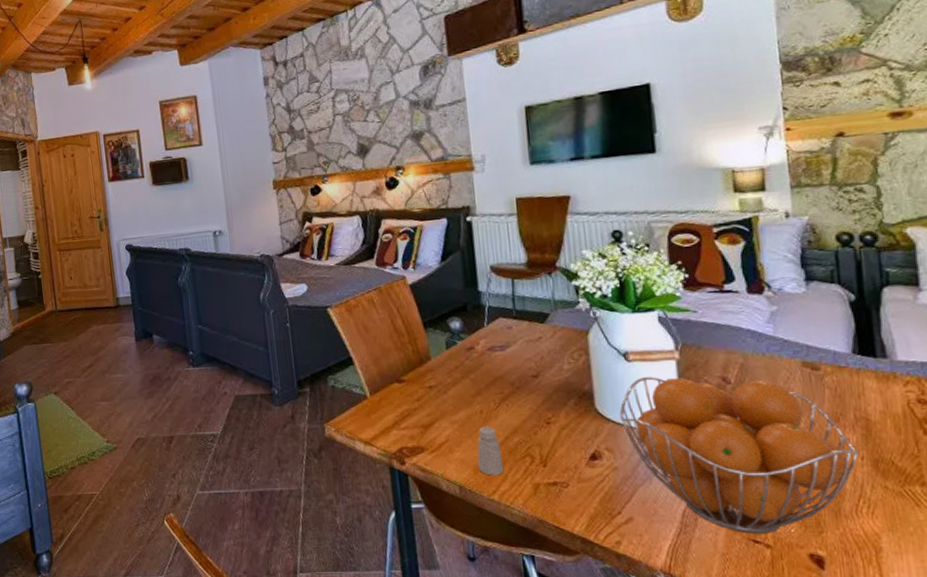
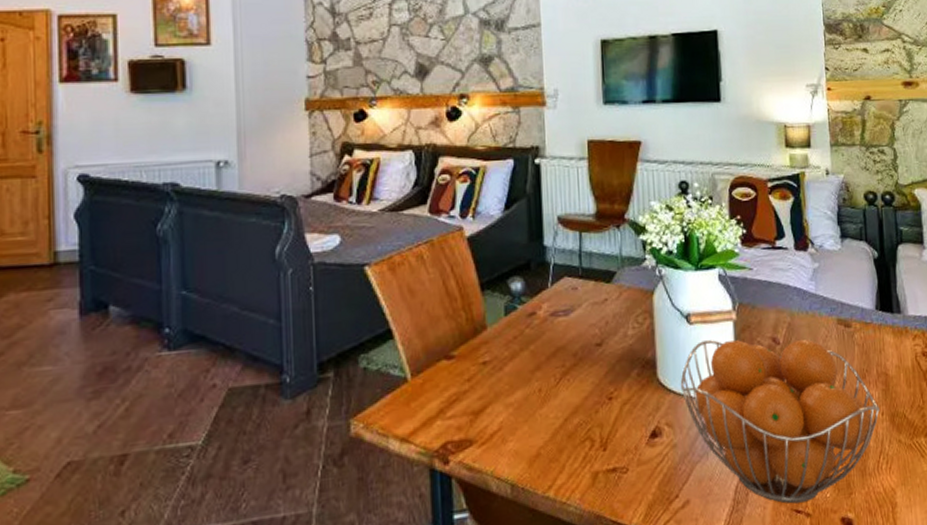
saltshaker: present [477,426,504,476] -> none [532,406,562,468]

